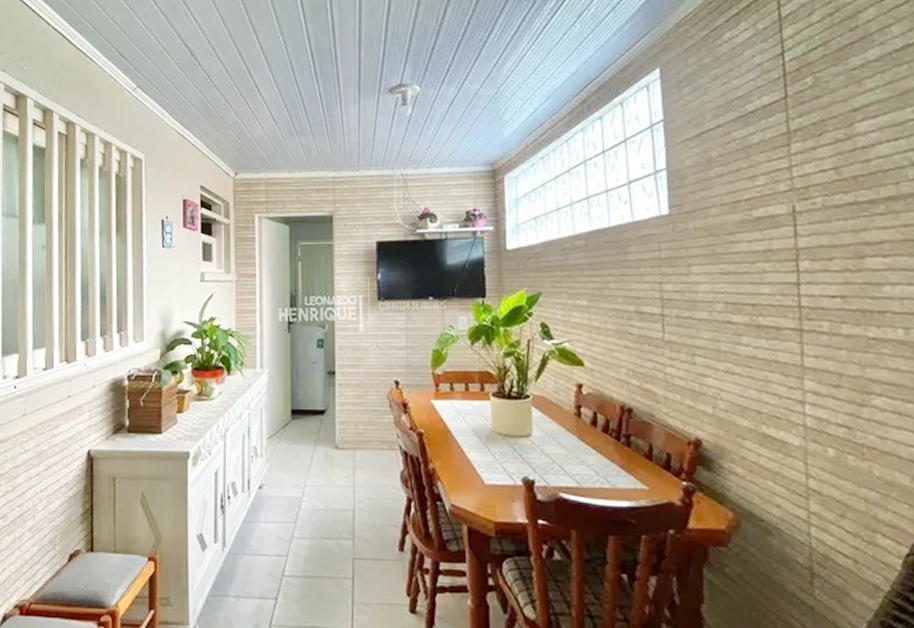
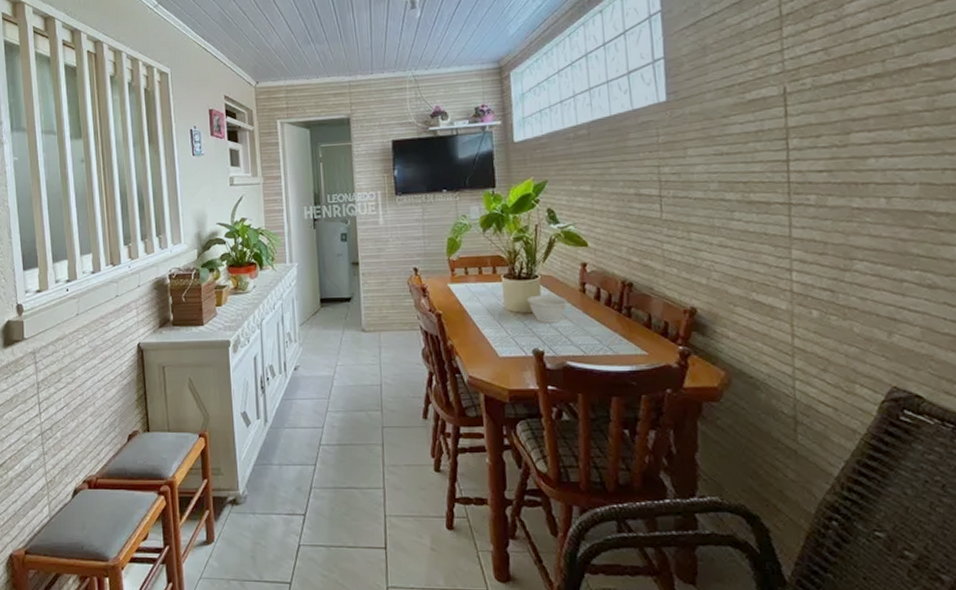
bowl: none [516,417,562,449] -> present [526,294,568,323]

